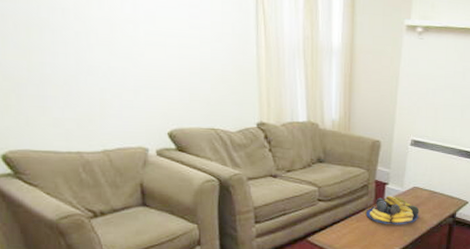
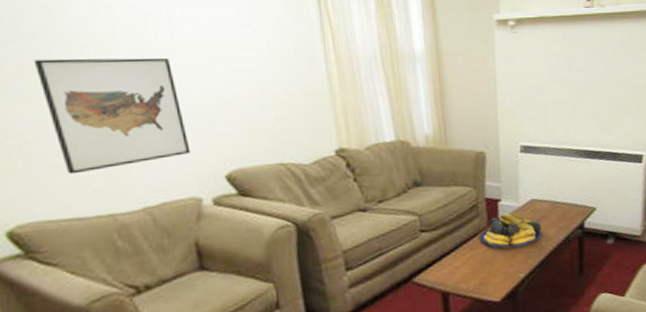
wall art: none [27,17,142,116] -> present [33,57,191,175]

